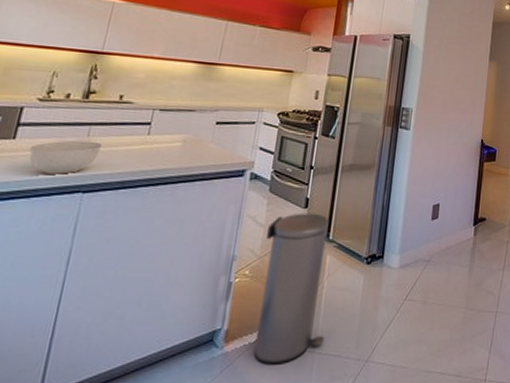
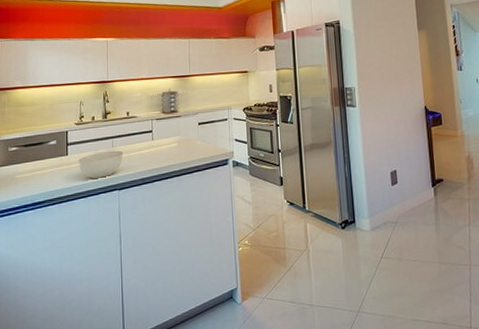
spice rack: none [169,75,199,106] -> present [161,88,179,114]
pedal bin: present [253,213,329,365] -> none [255,189,320,316]

